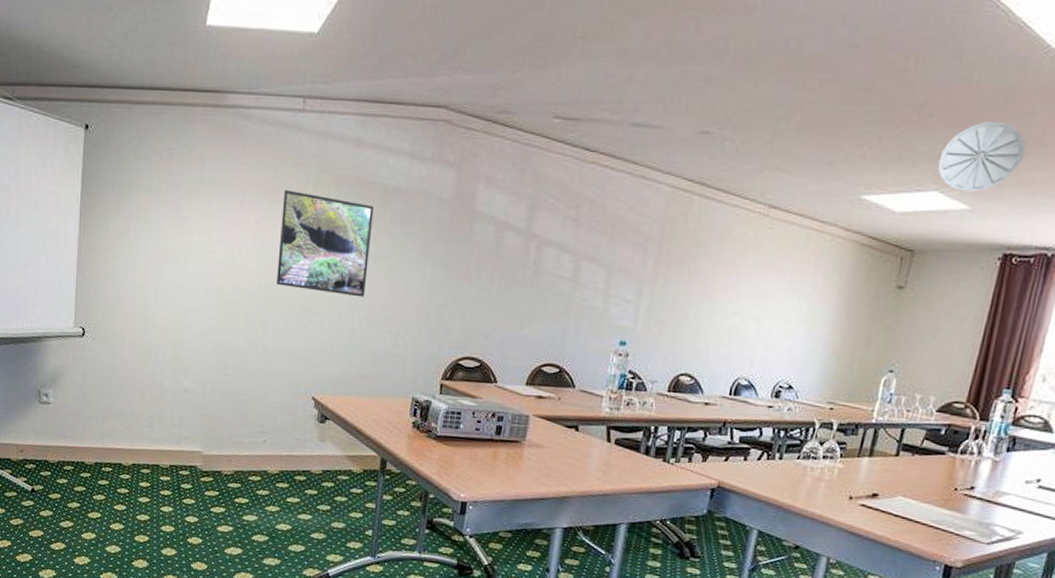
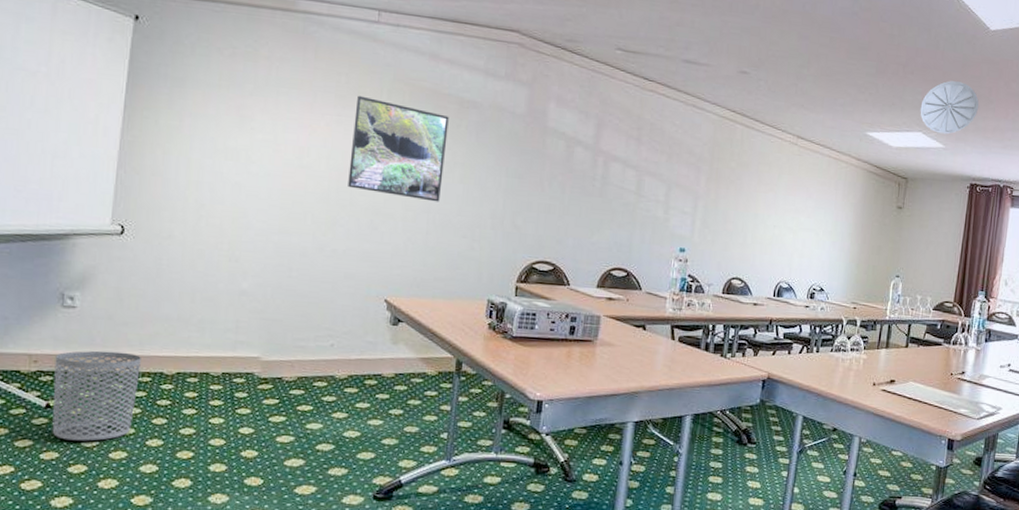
waste bin: none [36,442,103,523] -> present [52,350,141,441]

